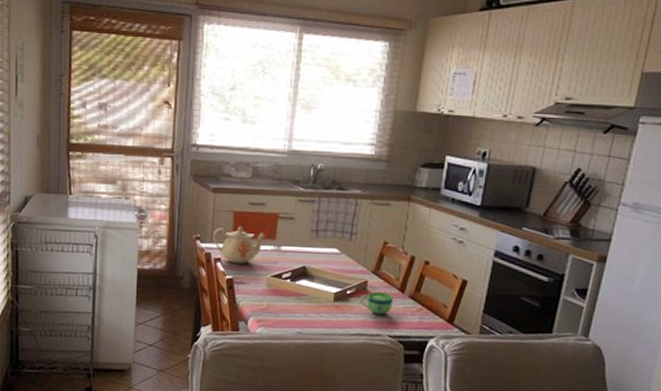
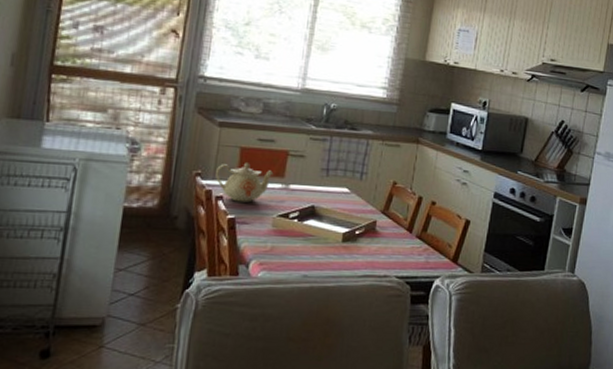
cup: present [359,292,394,315] -> none [368,232,402,255]

